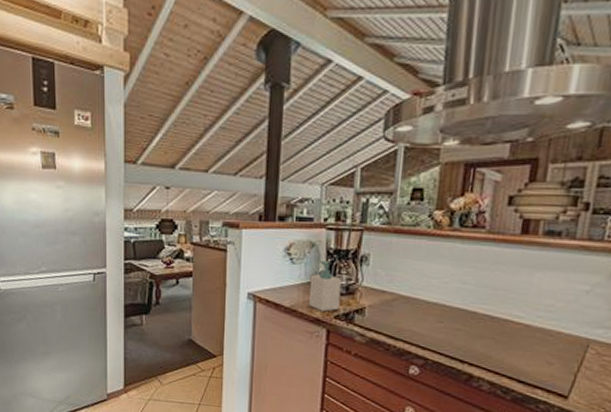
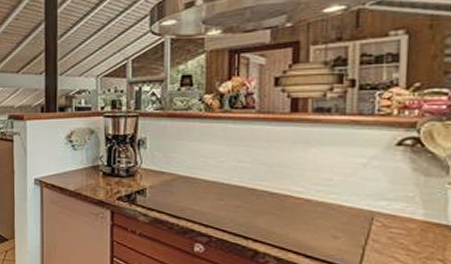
soap bottle: present [308,260,342,312] -> none [91,146,122,194]

